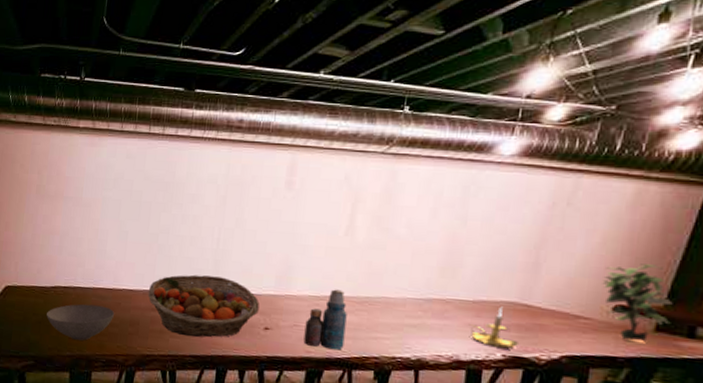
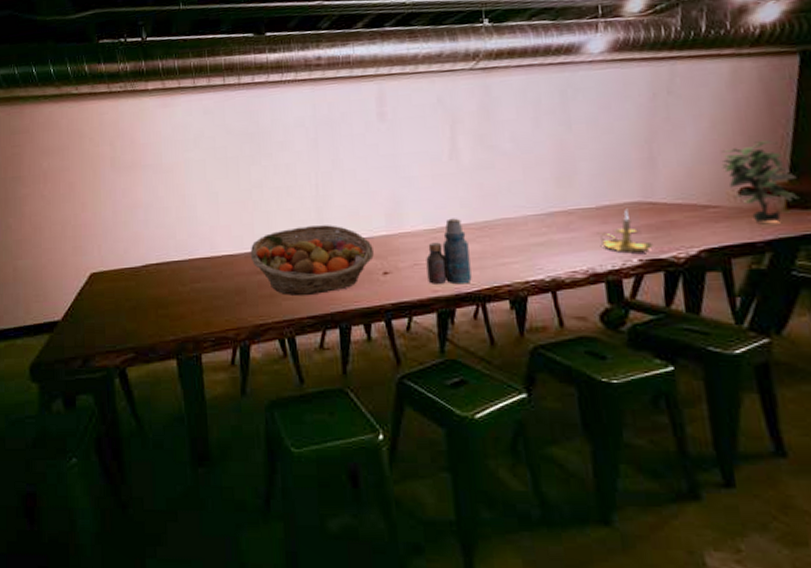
bowl: present [46,304,115,341] -> none [141,278,218,322]

